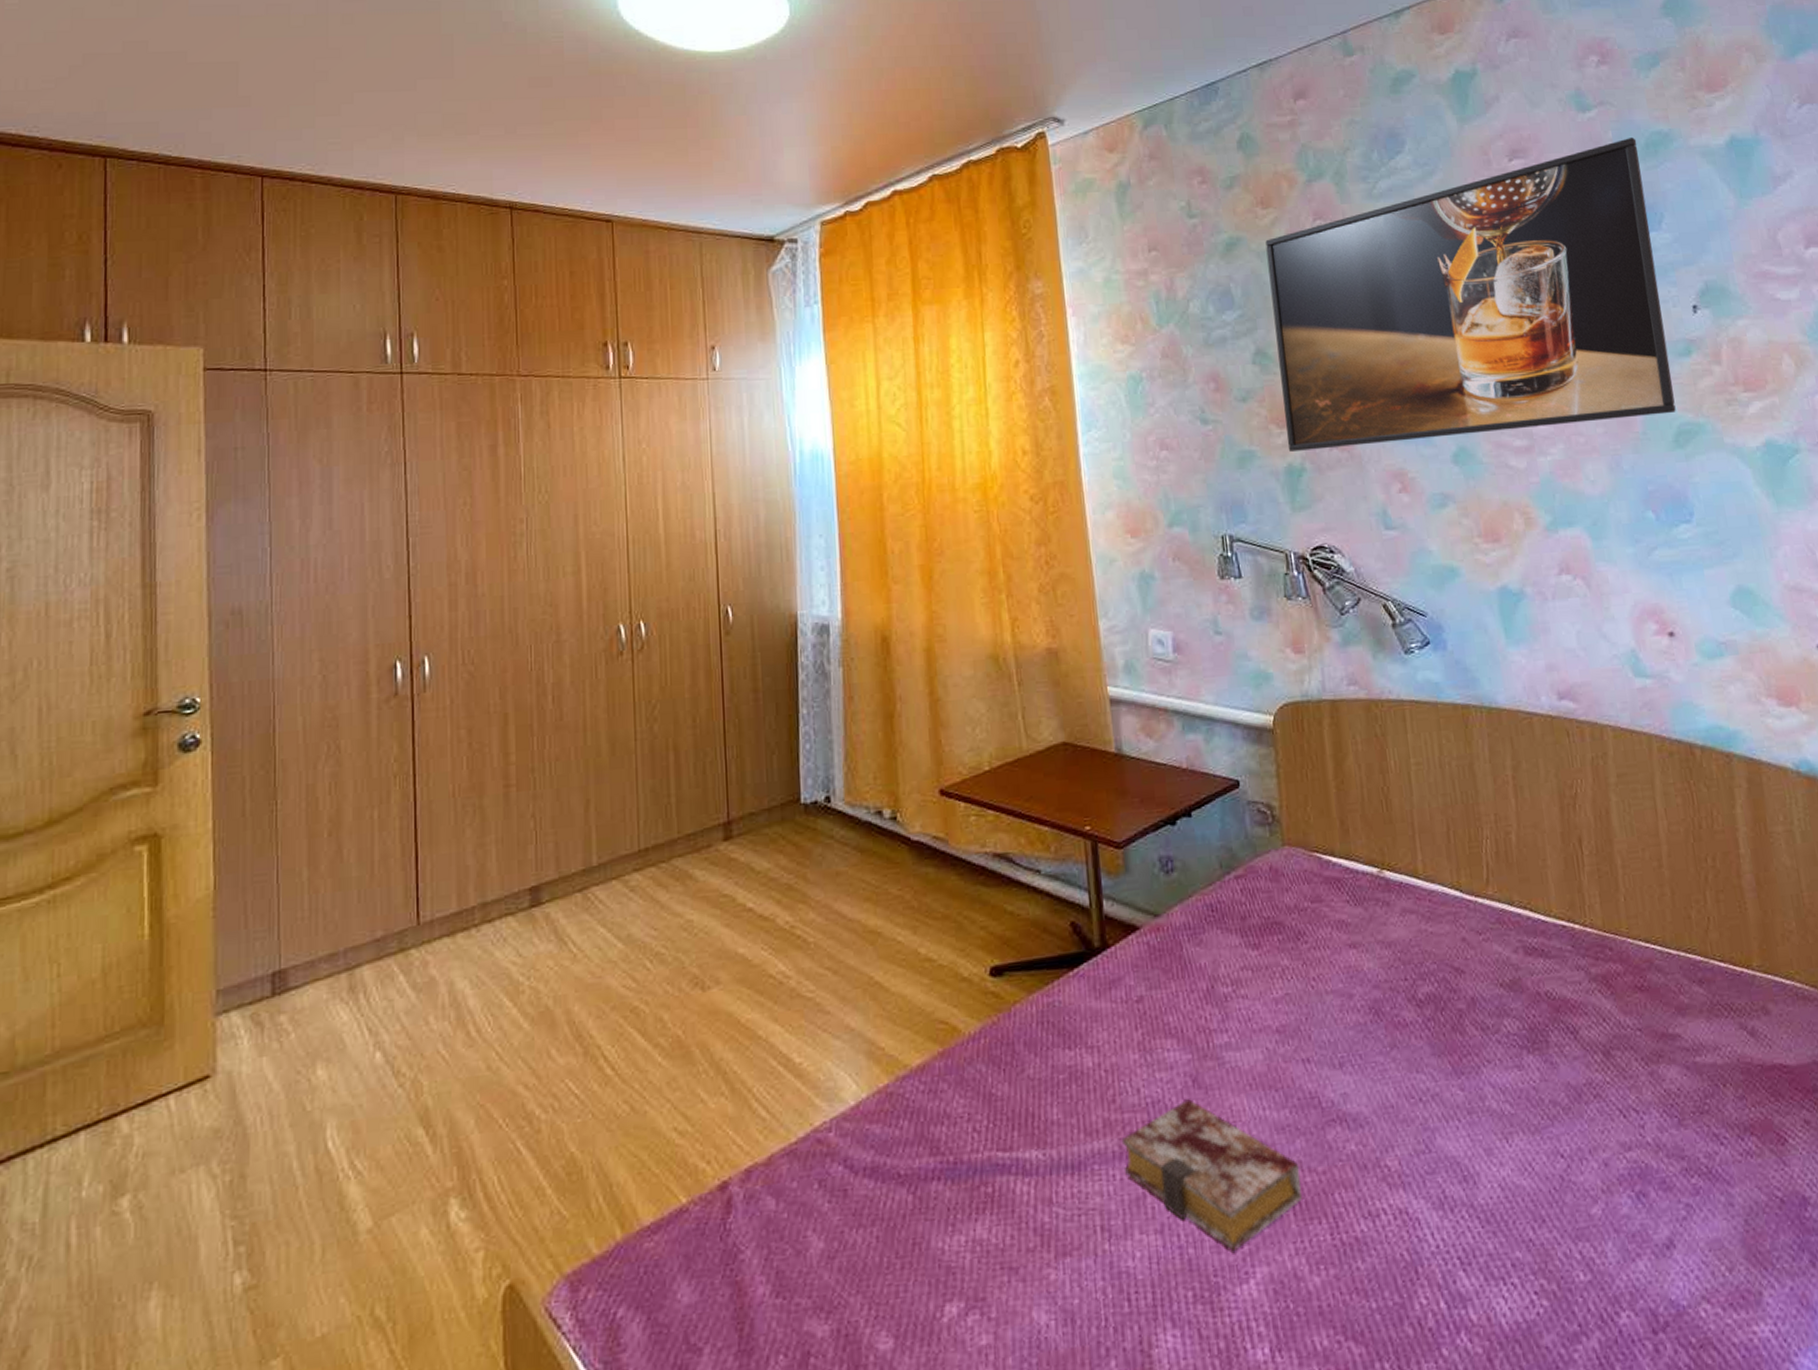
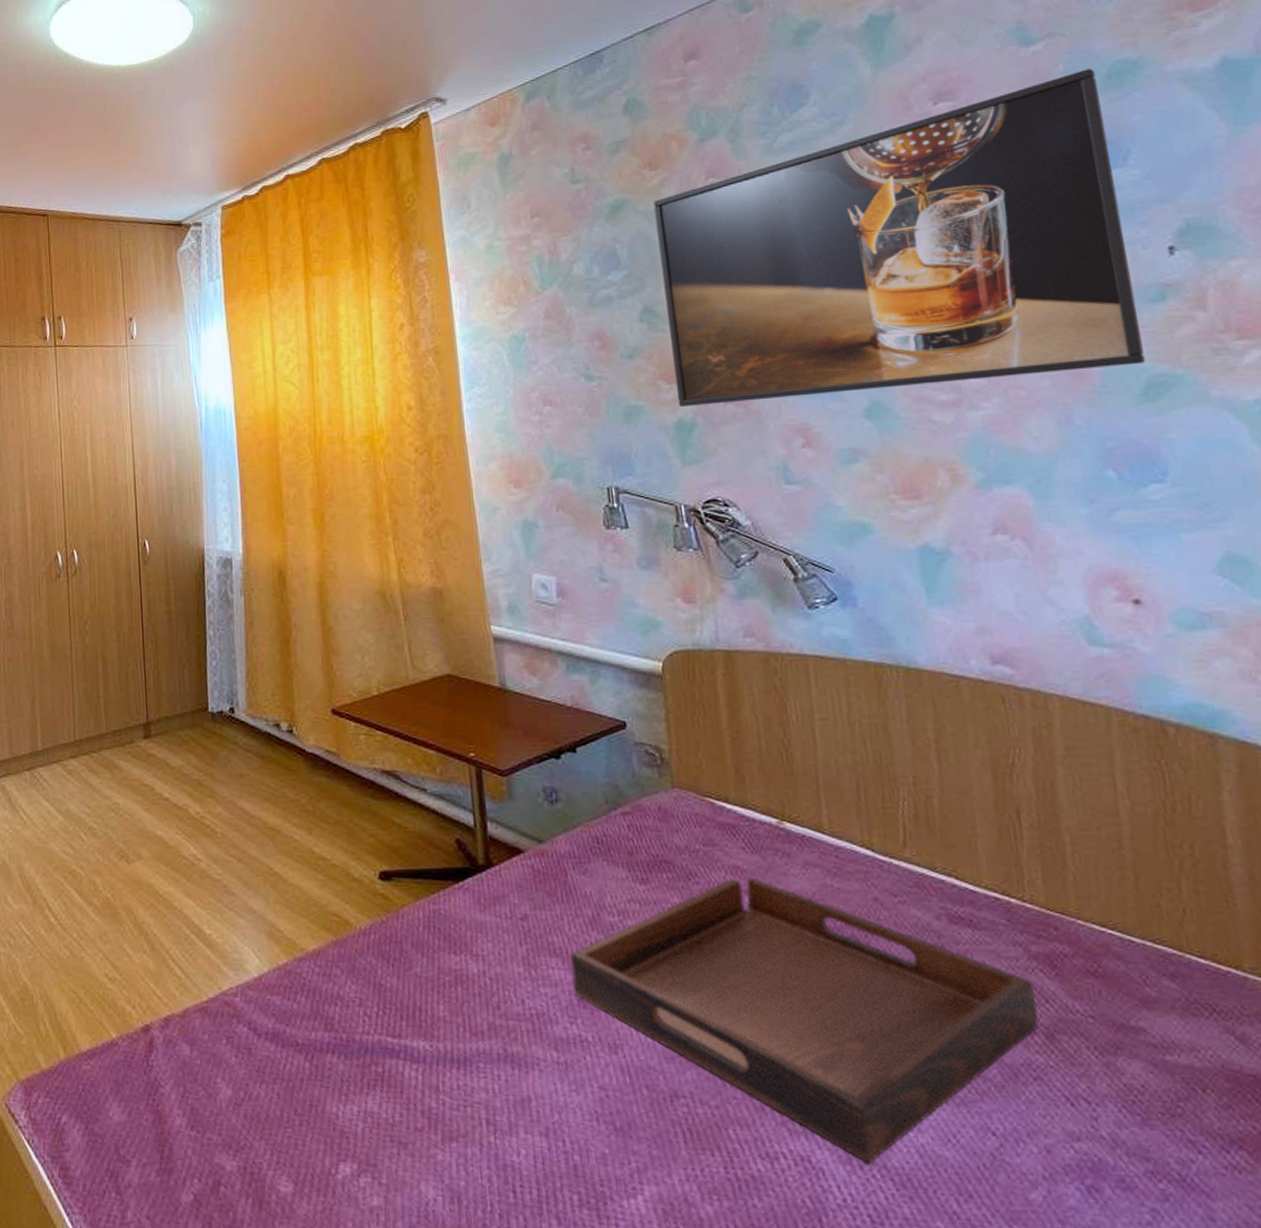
book: present [1122,1099,1302,1251] -> none [507,1016,693,1165]
serving tray: none [1185,930,1598,1206] -> present [570,877,1039,1164]

